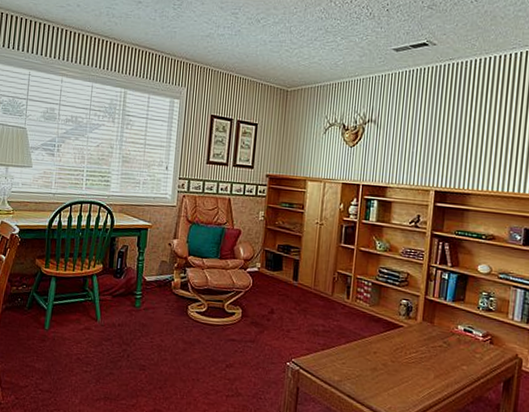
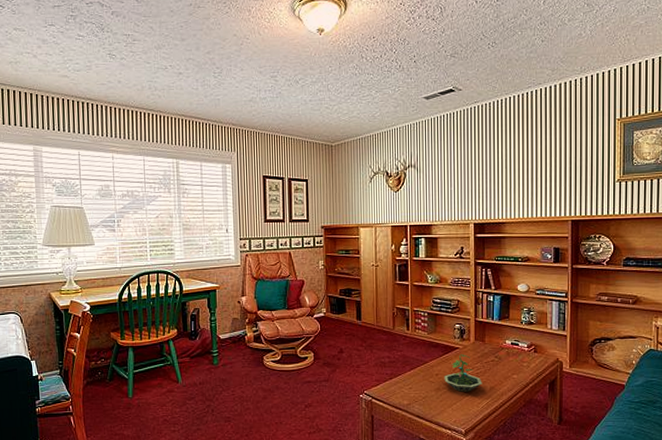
terrarium: none [382,333,426,377] -> present [444,354,482,392]

